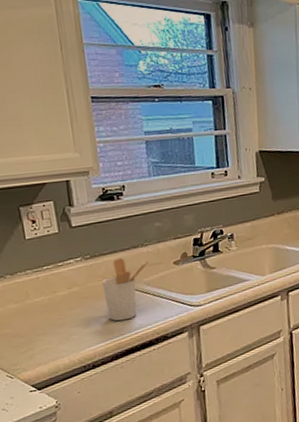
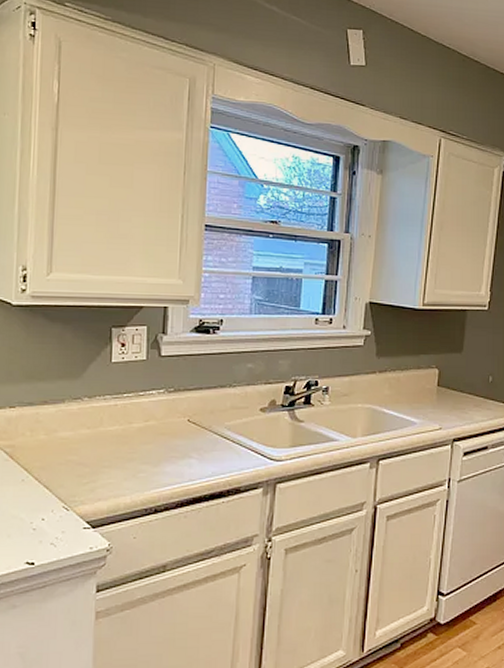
utensil holder: present [103,258,149,321] -> none [181,396,234,465]

